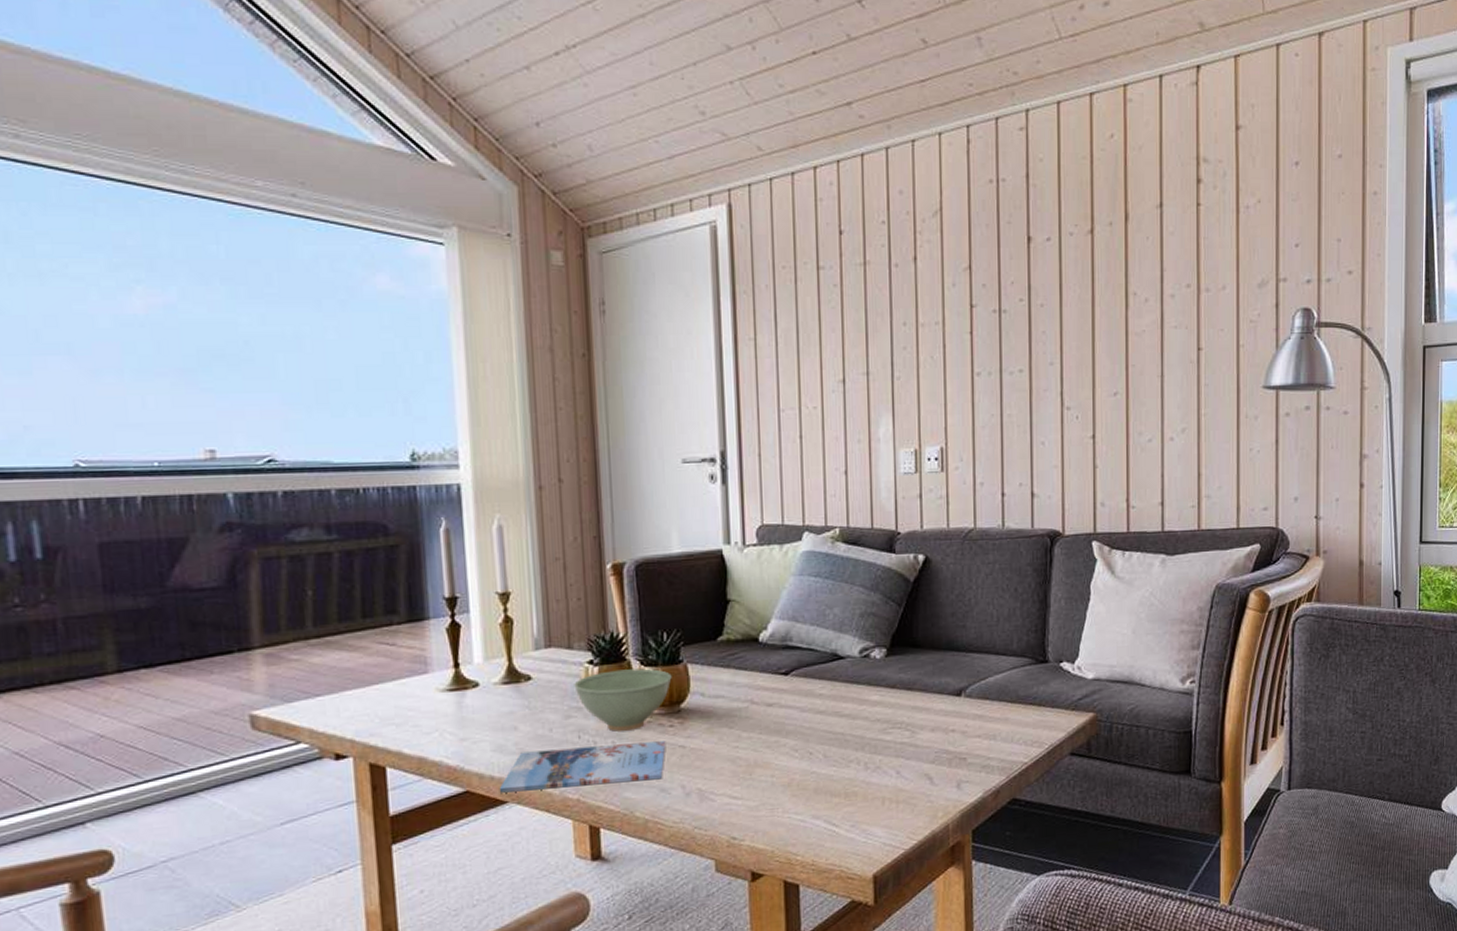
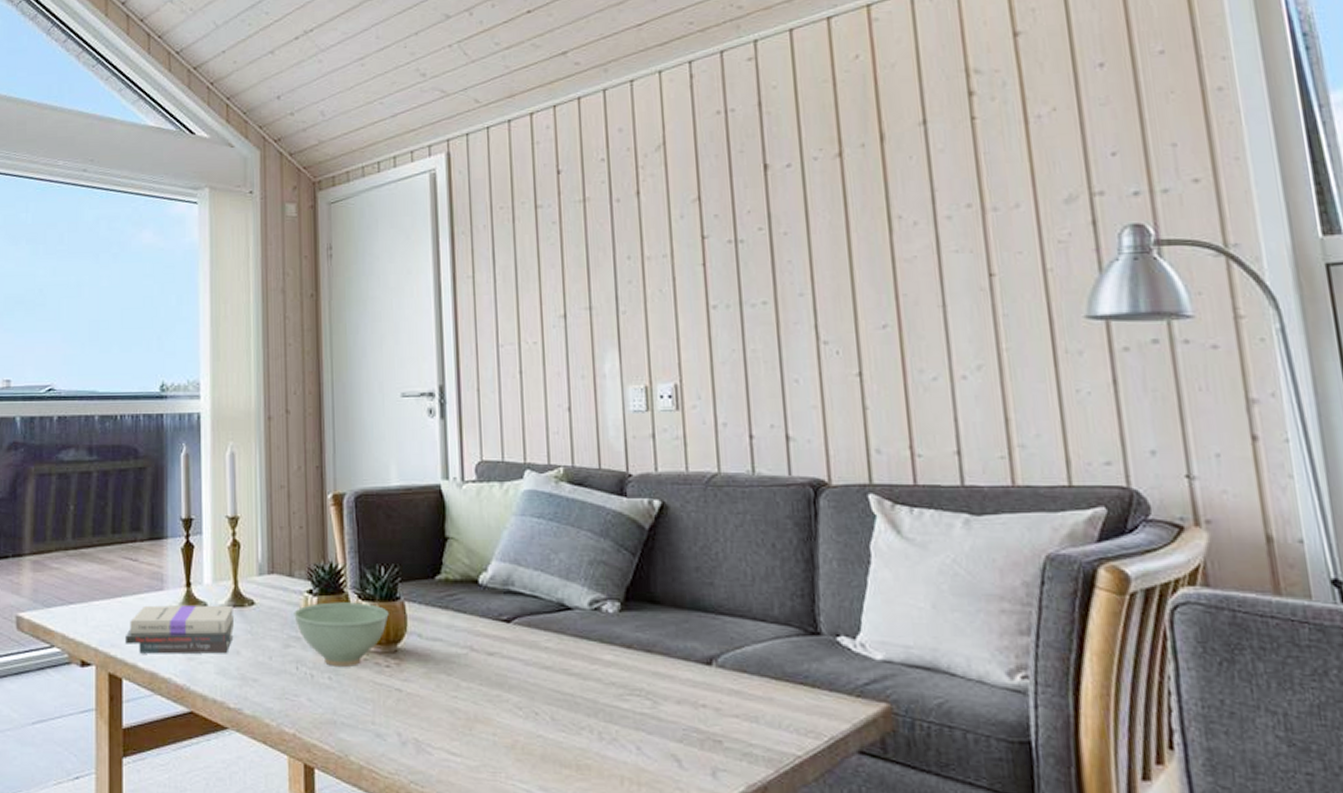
books: none [385,682,510,740] -> present [124,605,235,654]
magazine: present [499,741,666,793] -> none [220,678,382,723]

